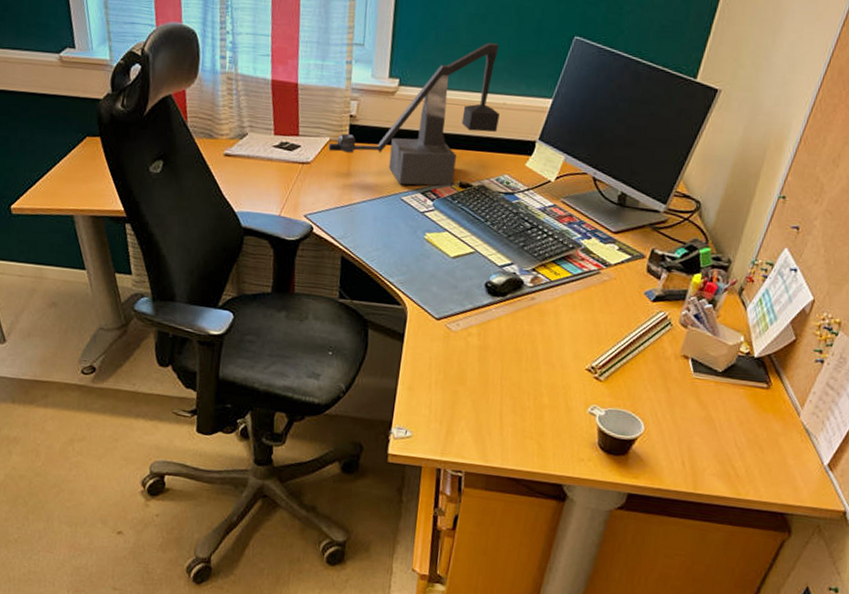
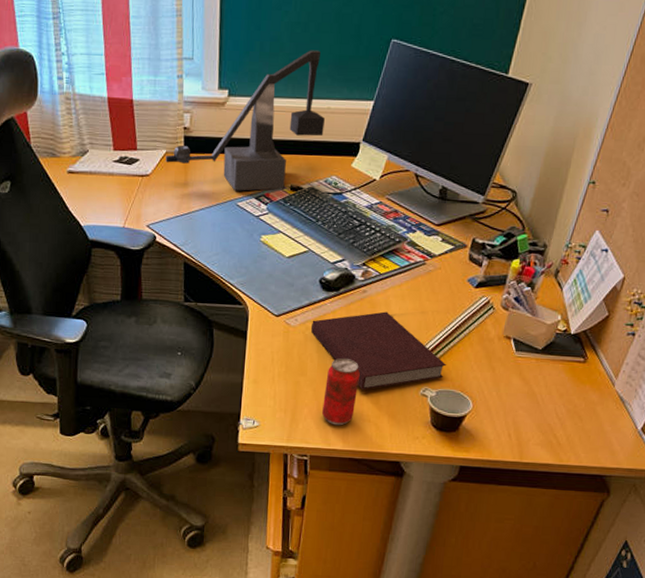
notebook: none [473,321,617,405] -> present [310,311,446,391]
soda can: none [481,368,524,442] -> present [322,357,360,426]

